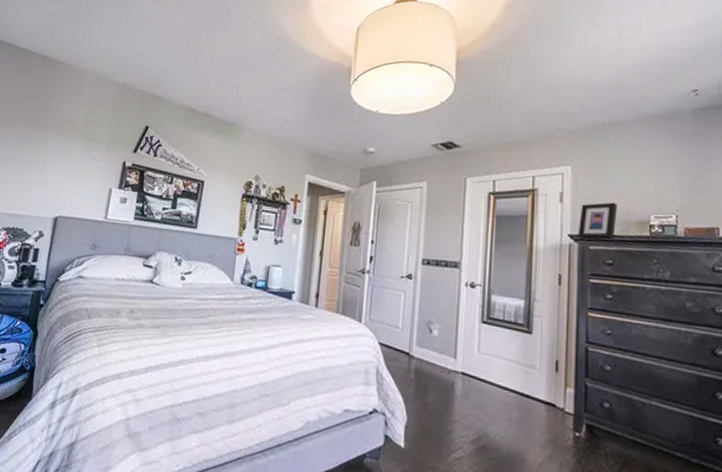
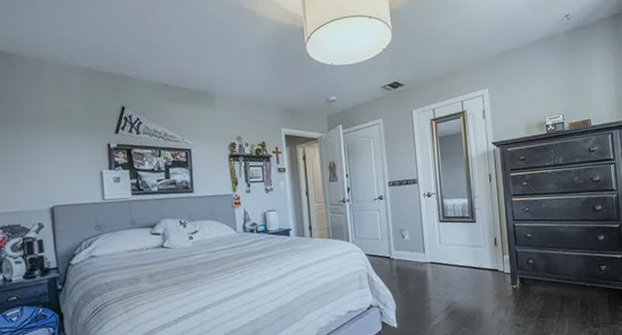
picture frame: present [577,202,618,240] -> none [498,112,524,144]

